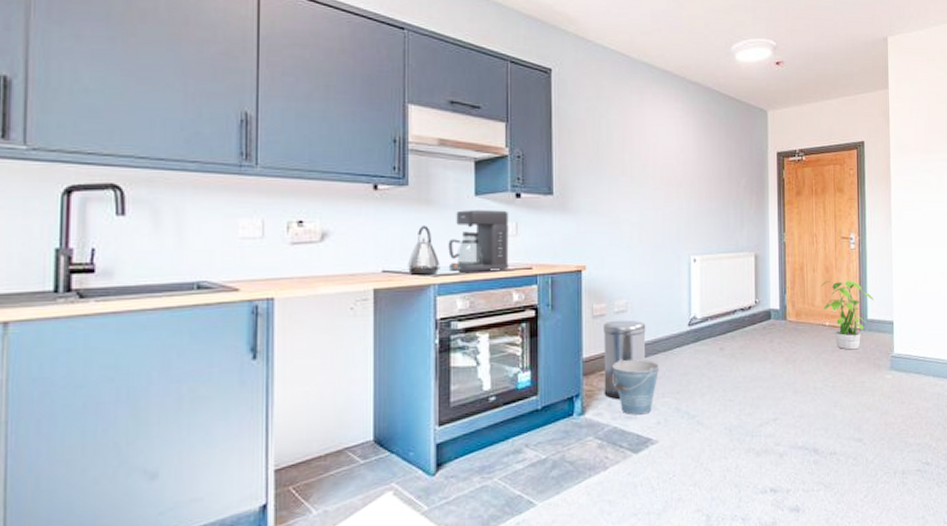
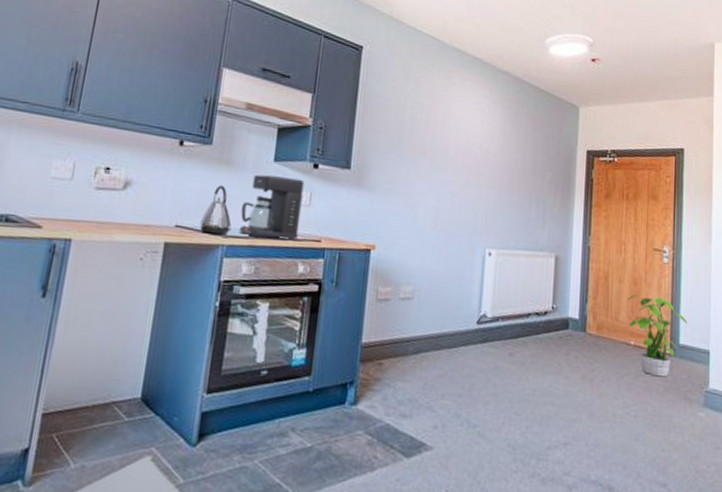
pedal bin: present [603,320,646,400] -> none [380,306,432,395]
bucket: present [612,359,660,415] -> none [390,350,443,415]

